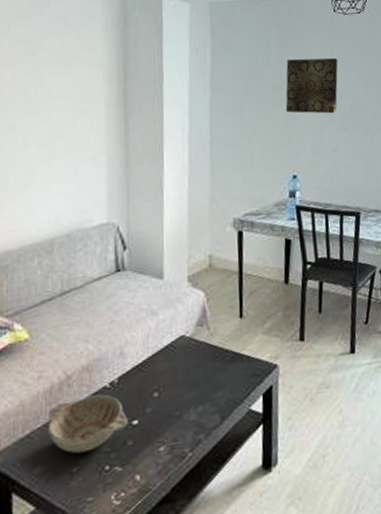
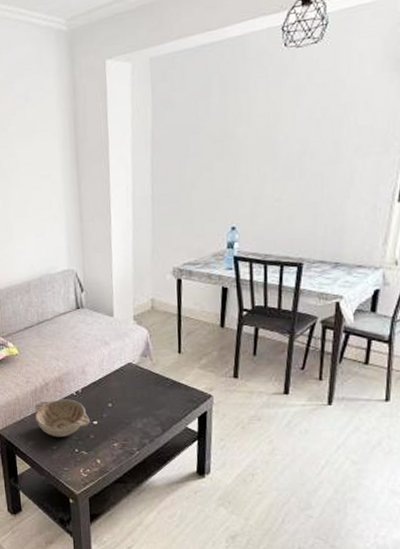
wall art: present [285,57,338,114] -> none [226,99,287,164]

